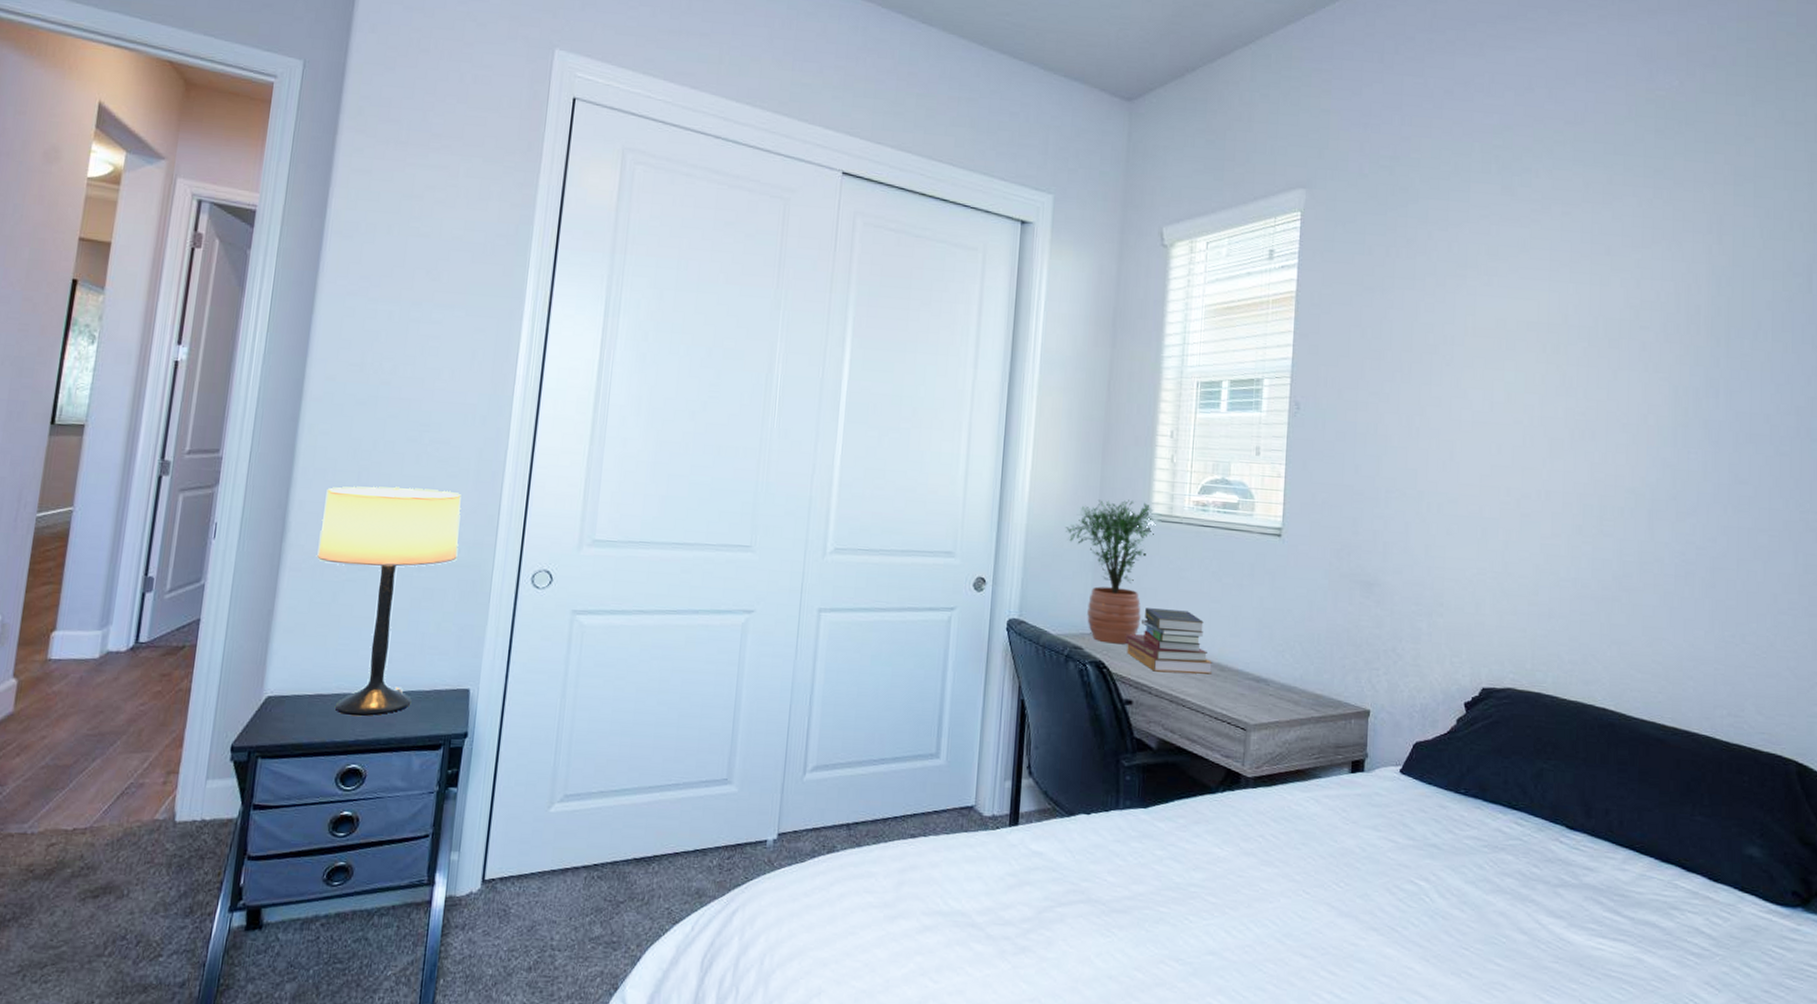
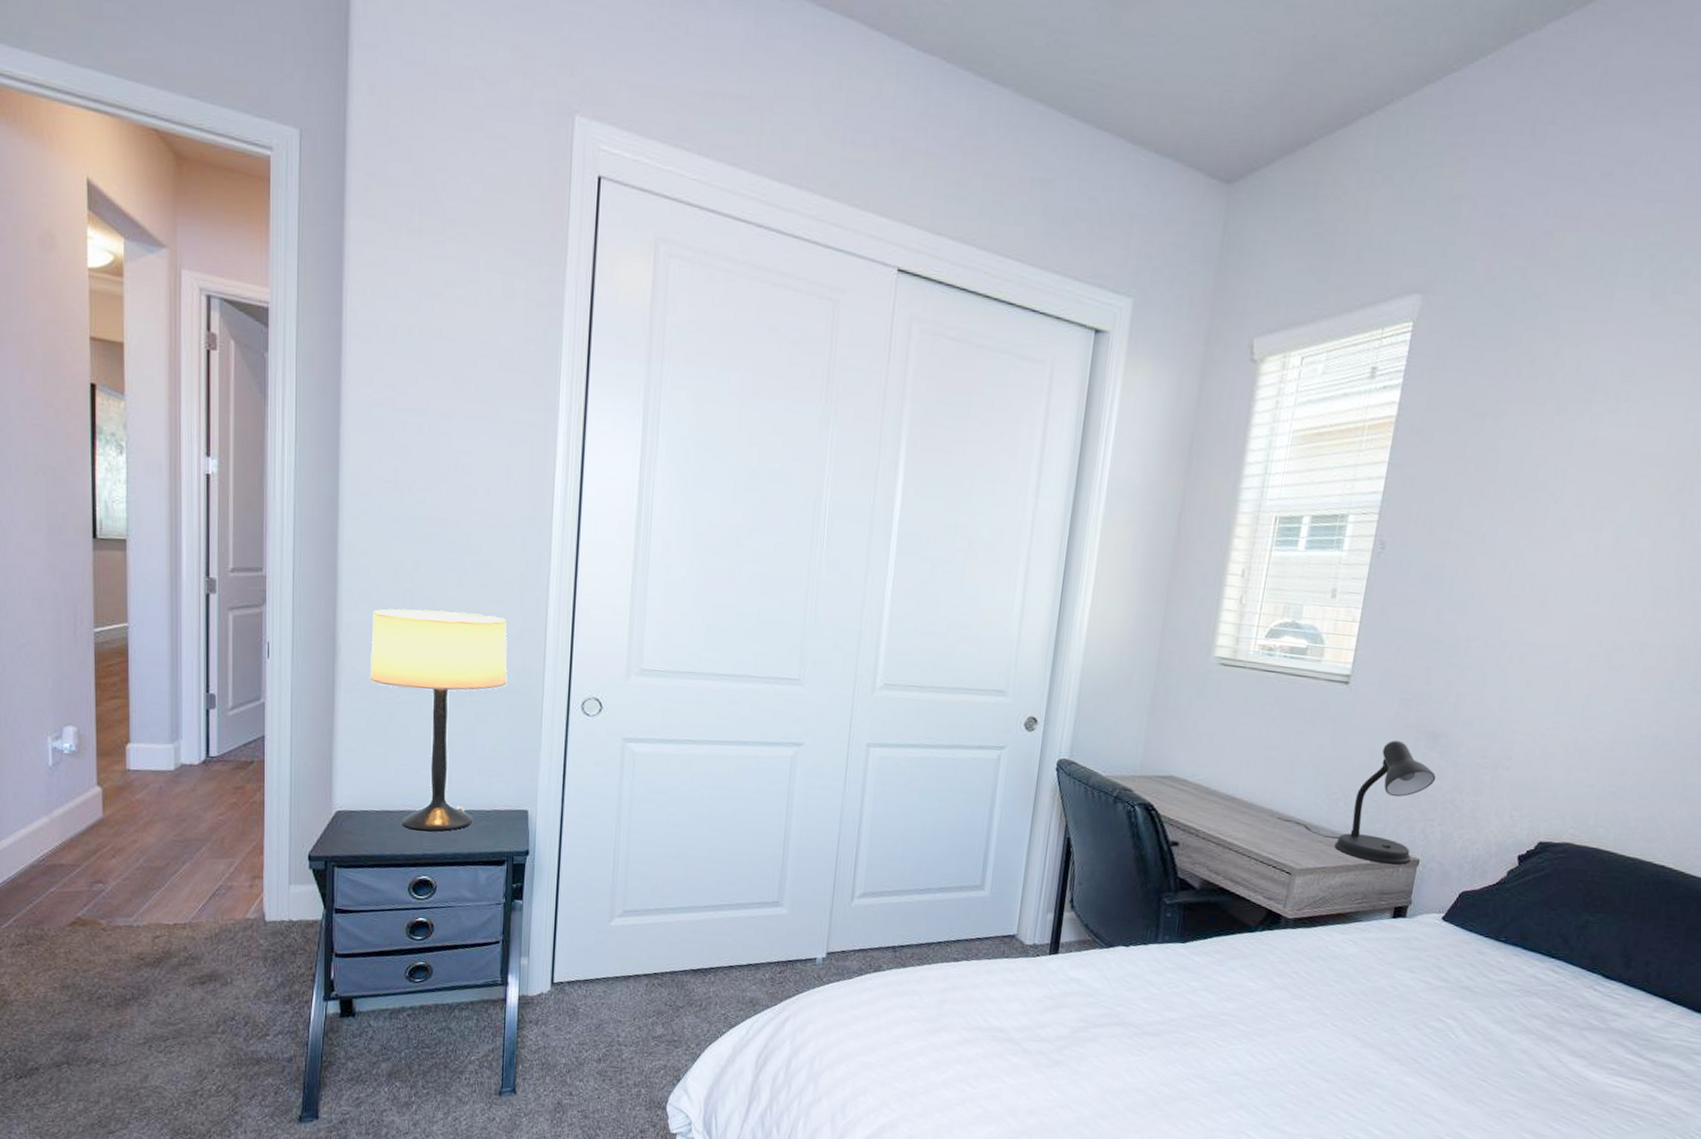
potted plant: present [1066,500,1156,645] -> none [1123,641,1218,788]
books: present [1126,608,1212,674] -> none [1177,752,1263,820]
desk lamp: none [1226,591,1375,717] -> present [1277,741,1436,865]

